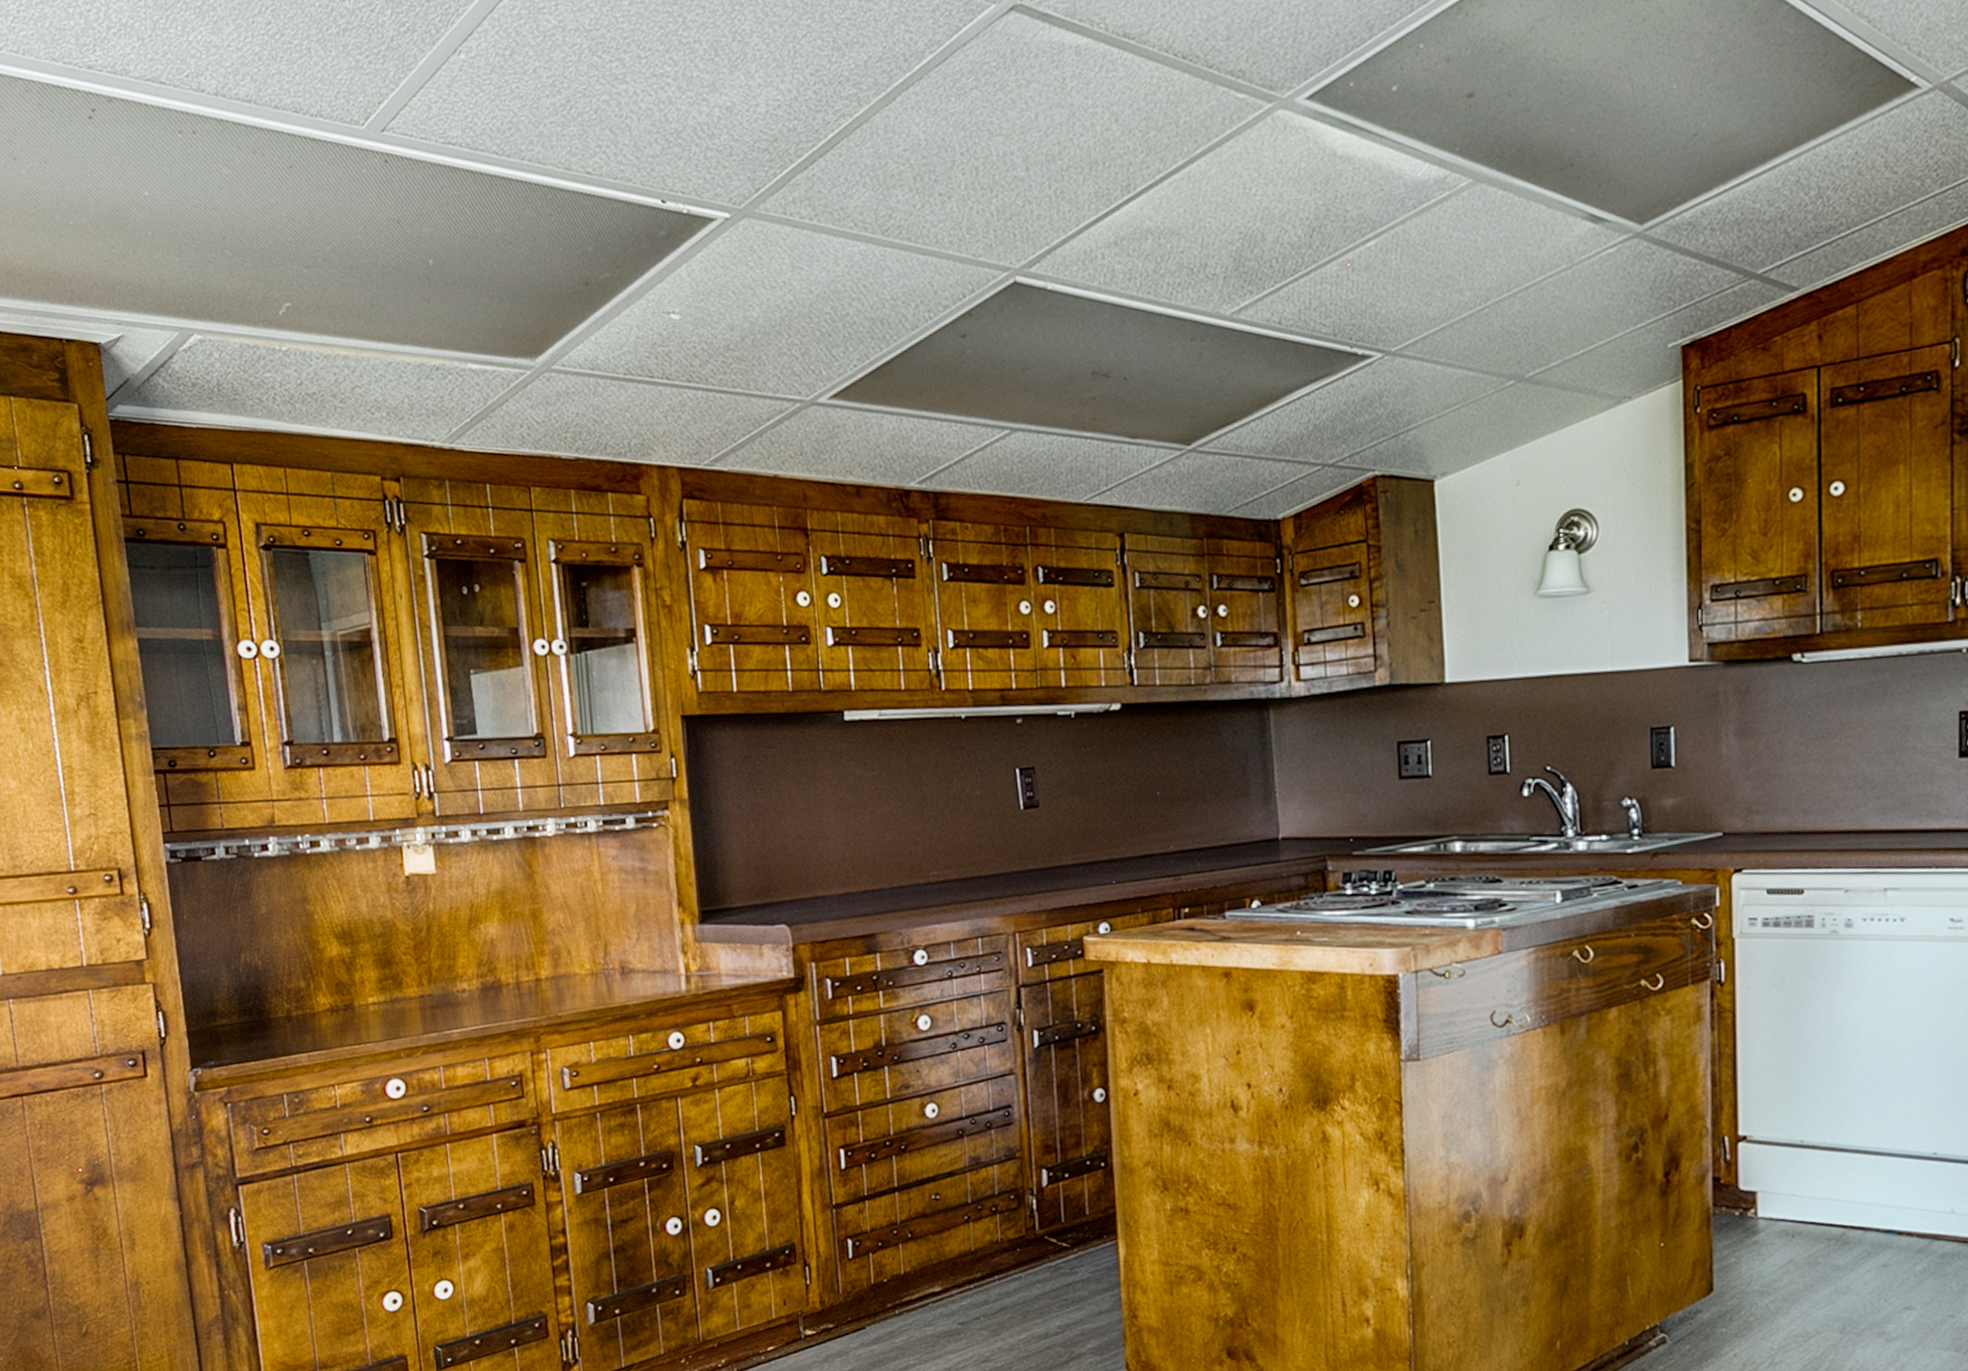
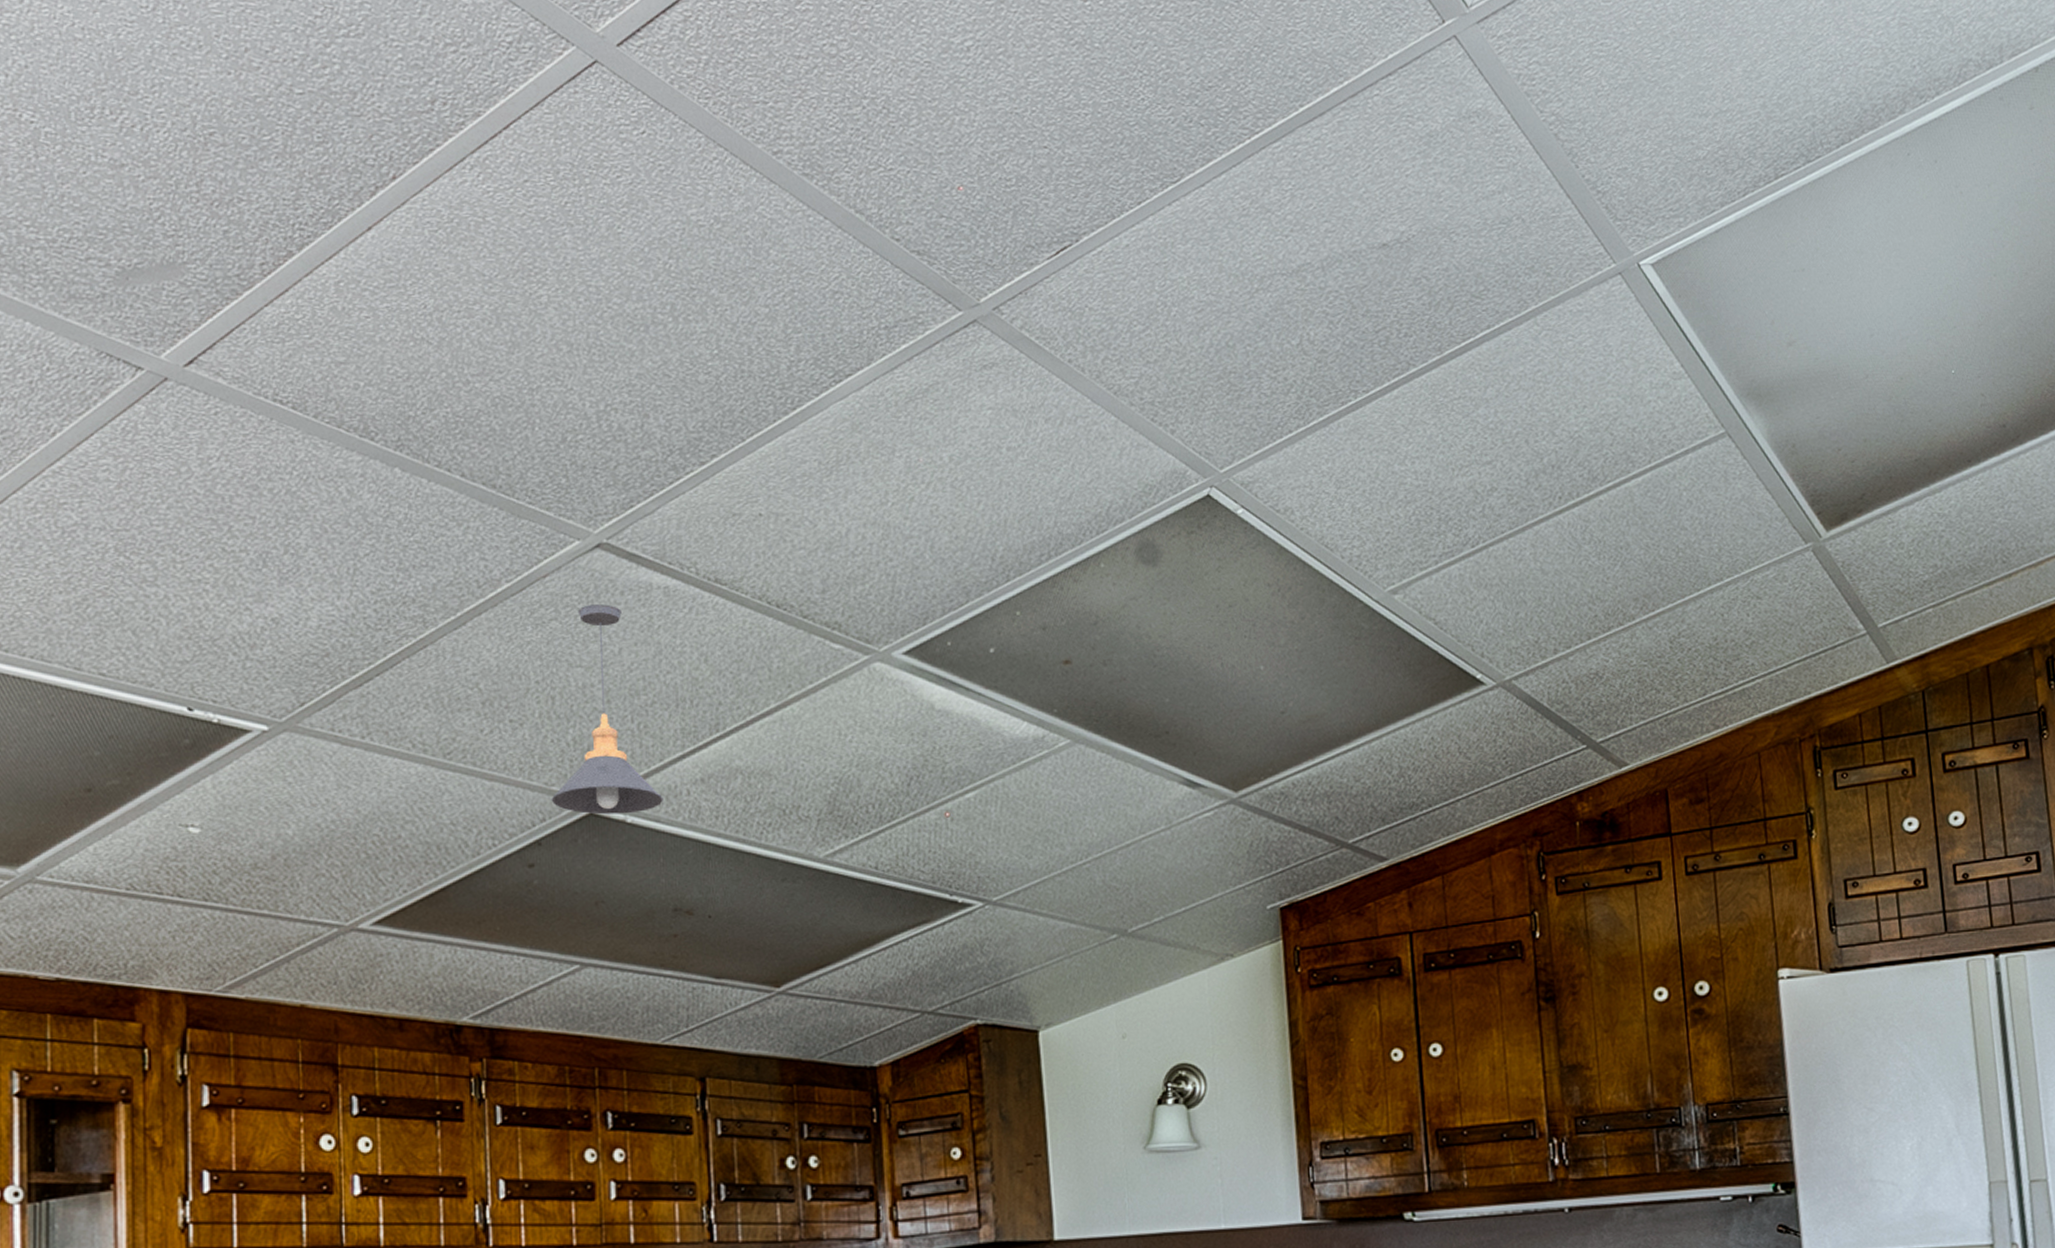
pendant light: none [978,69,1080,283] -> present [551,604,663,815]

